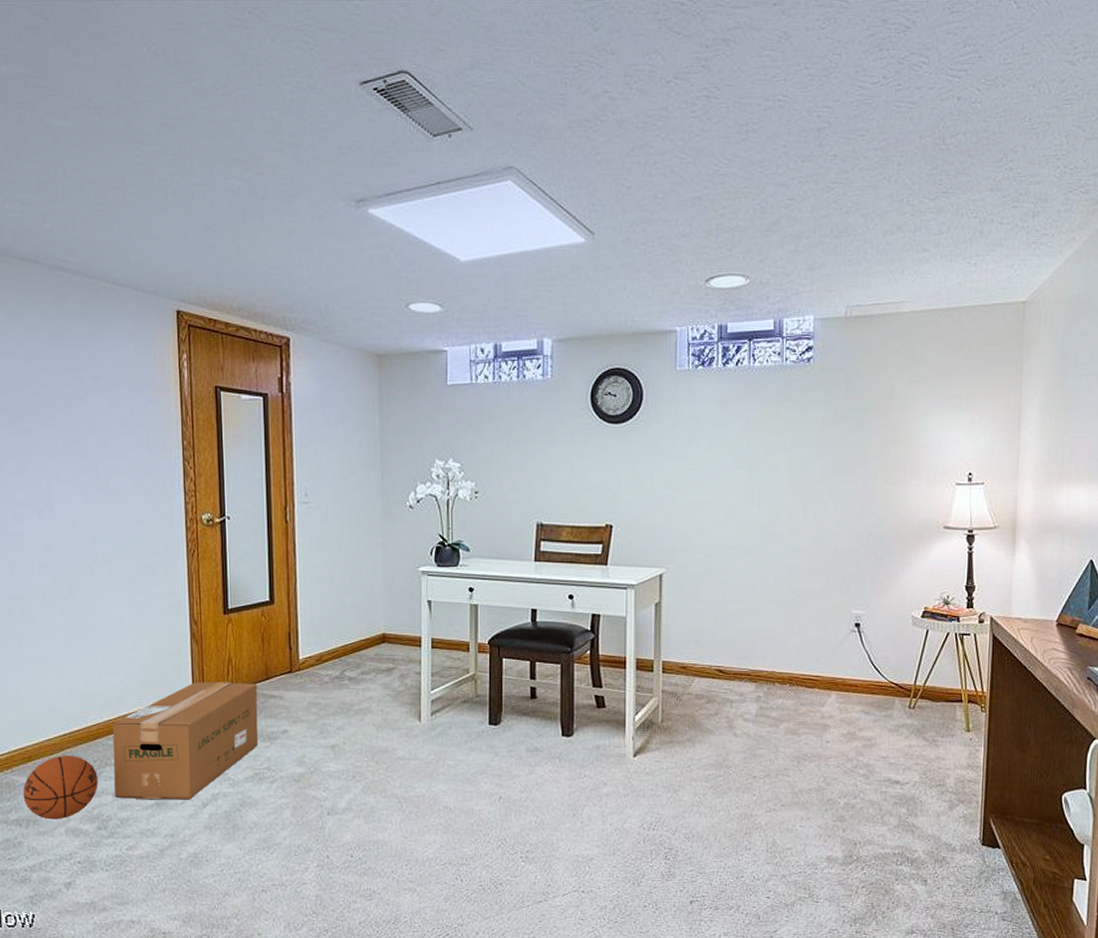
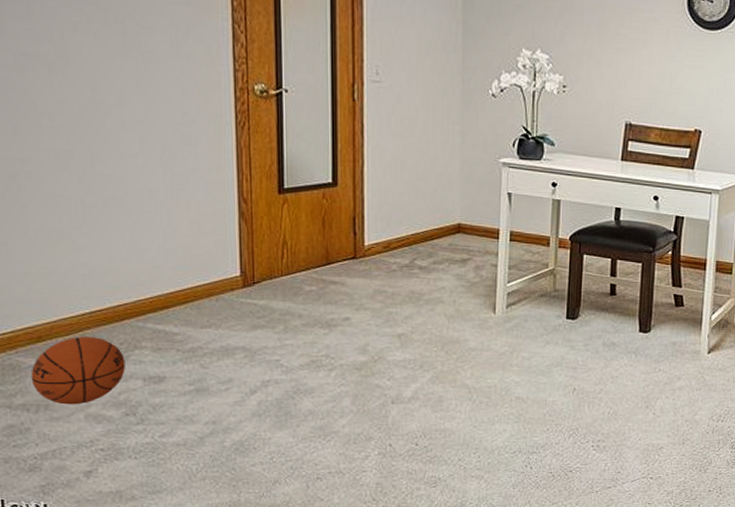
box: present [112,682,259,800] -> none [143,263,316,386]

